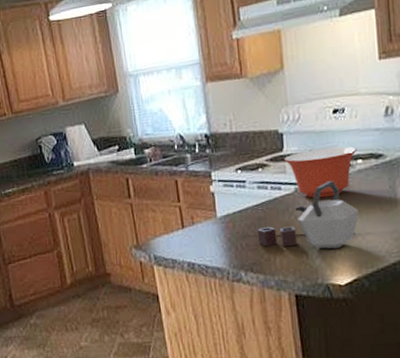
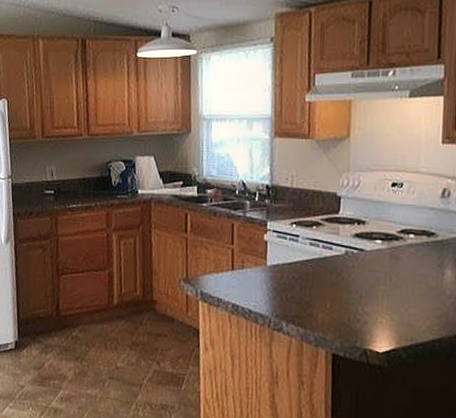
kettle: present [258,180,360,249] -> none [304,249,406,316]
mixing bowl: present [285,146,357,198] -> none [339,217,410,265]

